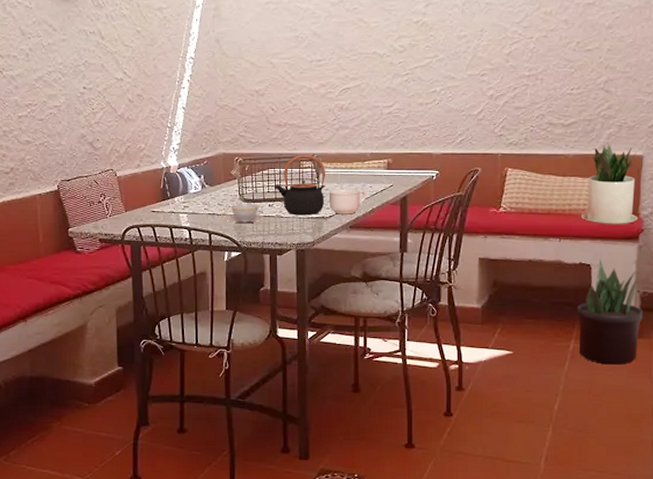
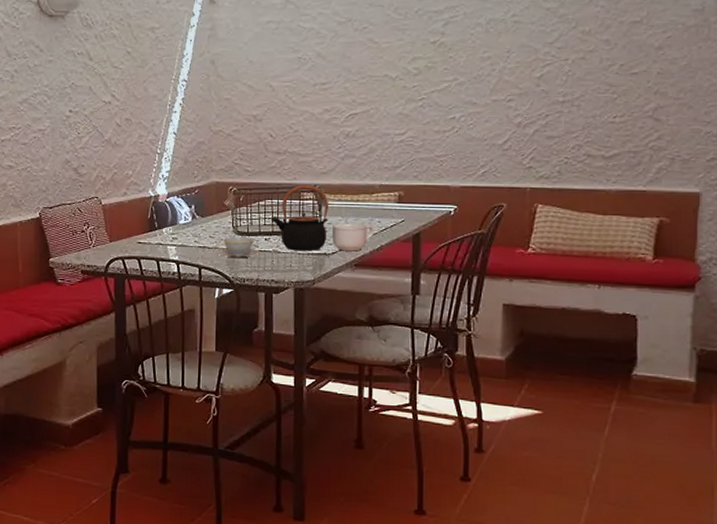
planter: present [577,258,643,365] -> none [620,309,700,432]
planter: present [582,144,638,225] -> none [625,179,695,272]

